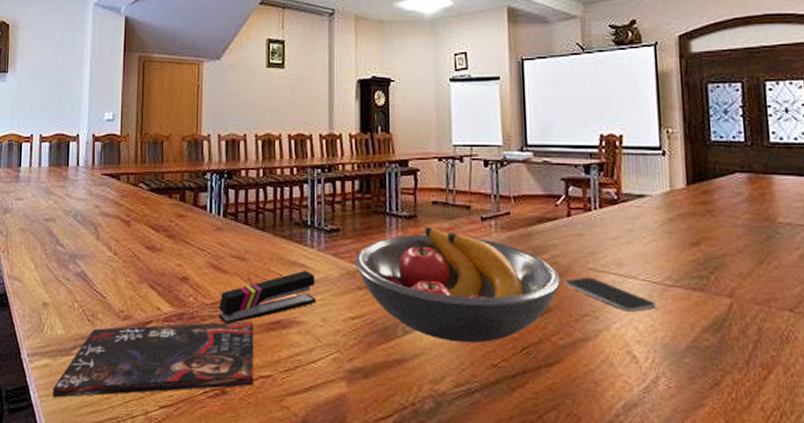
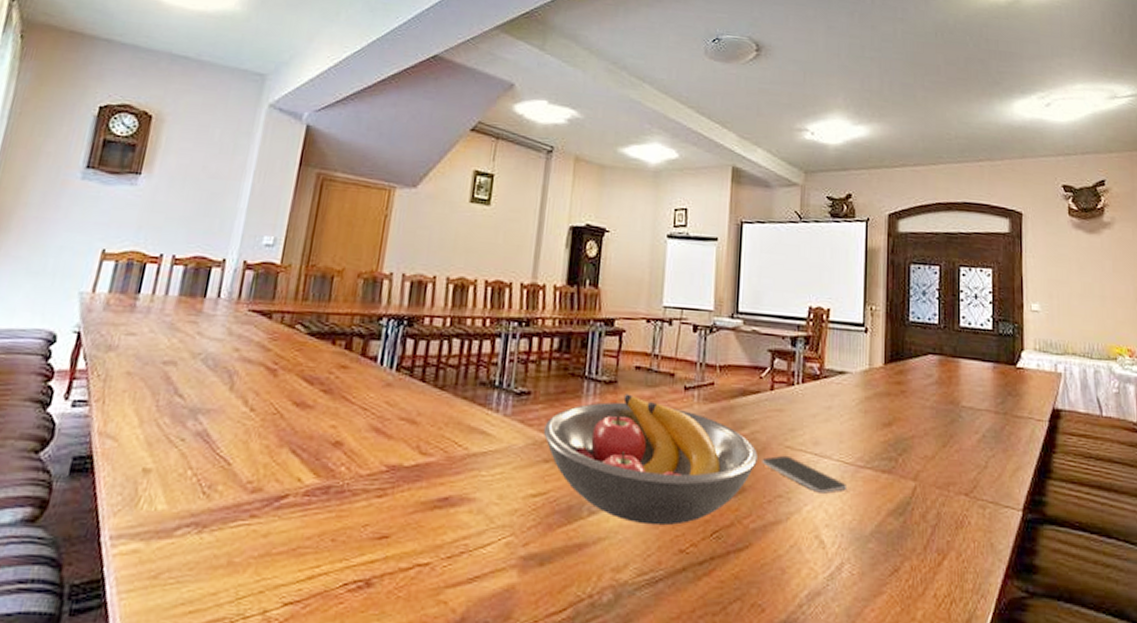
book: present [53,321,254,398] -> none [138,497,416,594]
stapler: present [219,270,317,324] -> none [375,437,497,500]

